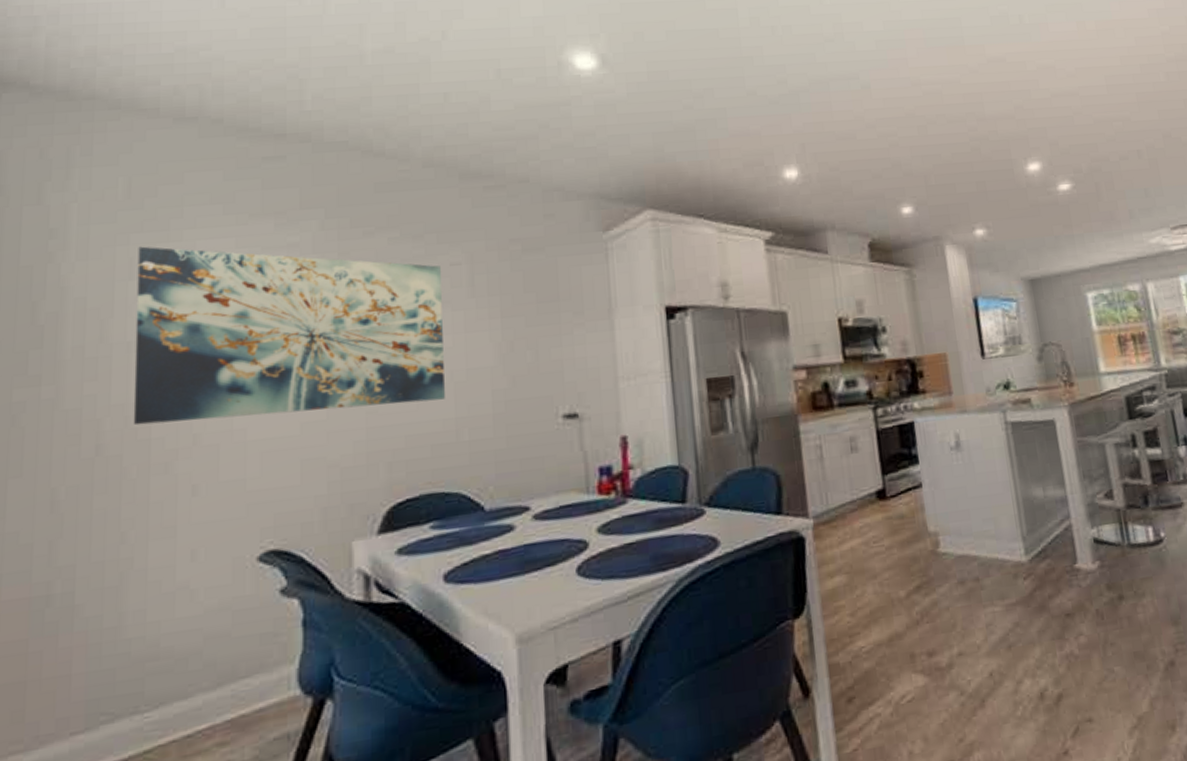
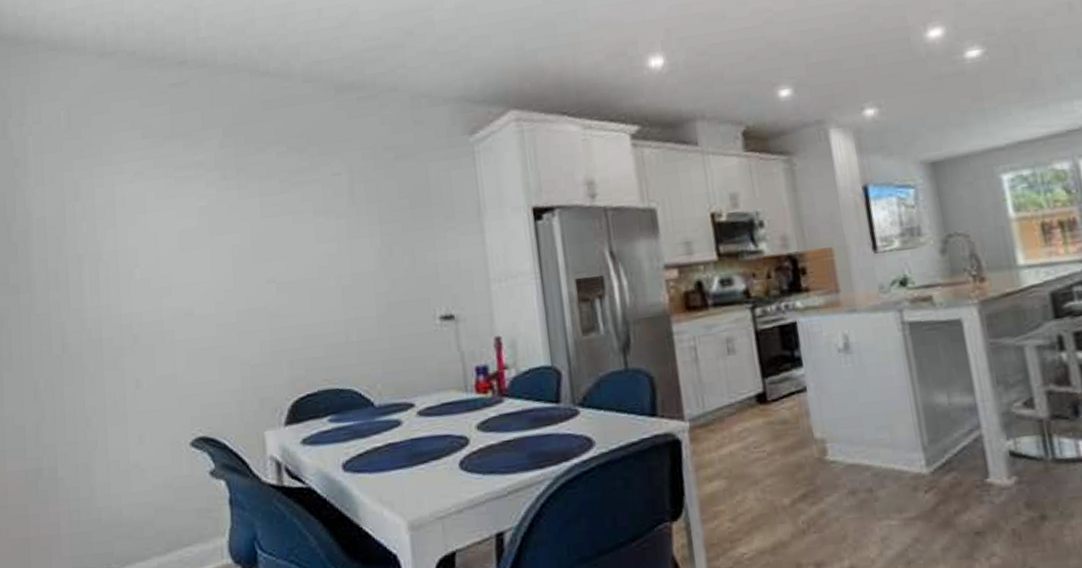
wall art: present [133,246,445,426] -> none [80,170,334,328]

